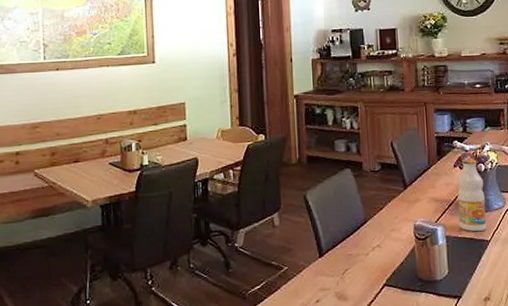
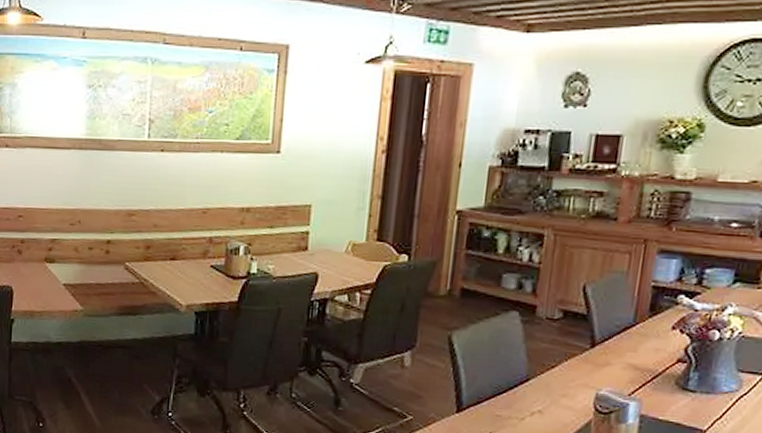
juice bottle: present [457,158,486,232] -> none [663,320,715,418]

